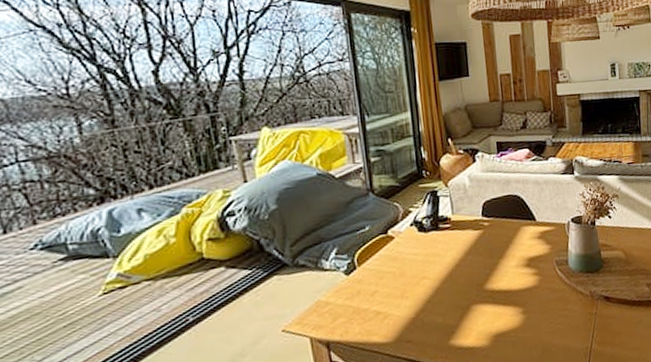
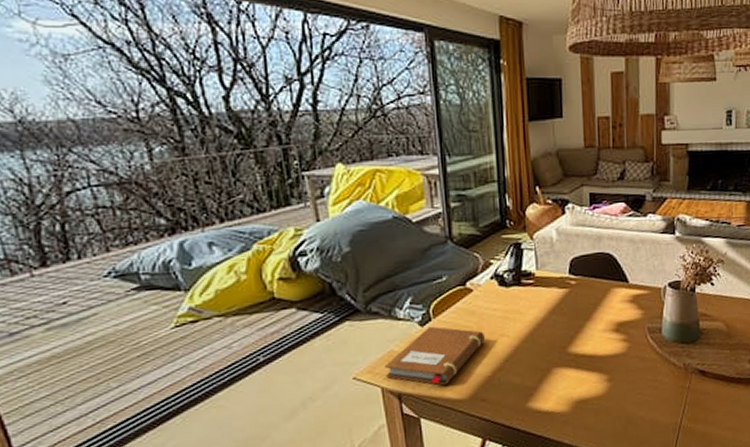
notebook: none [313,274,407,330] -> present [385,326,485,385]

